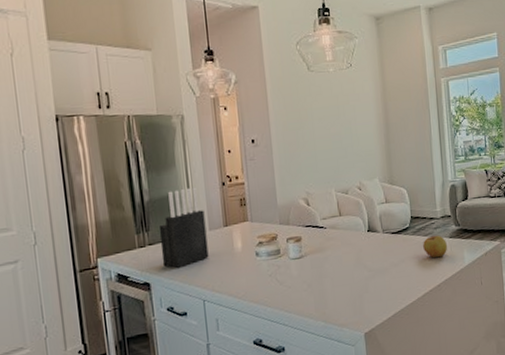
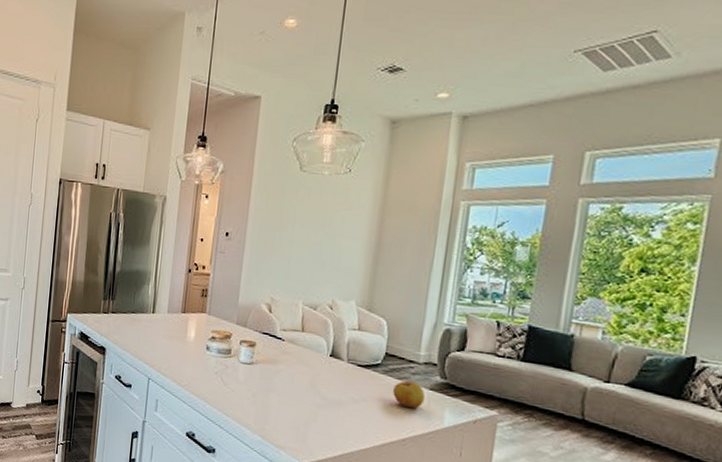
knife block: present [158,187,209,269] -> none [120,266,167,342]

